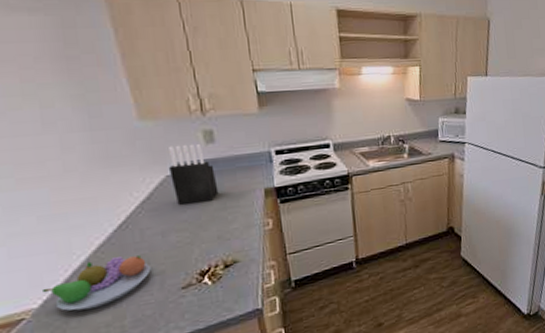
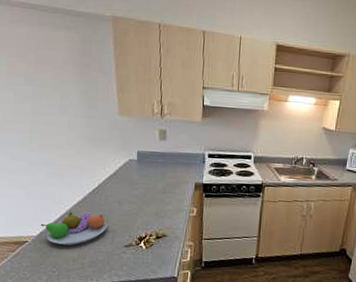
knife block: present [168,143,219,205] -> none [131,137,163,185]

